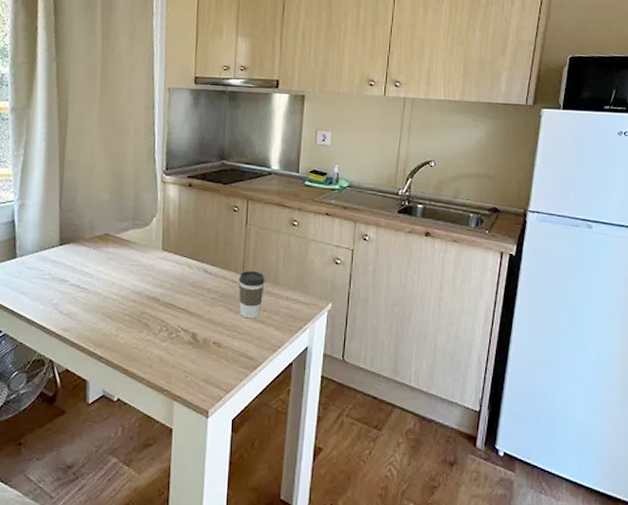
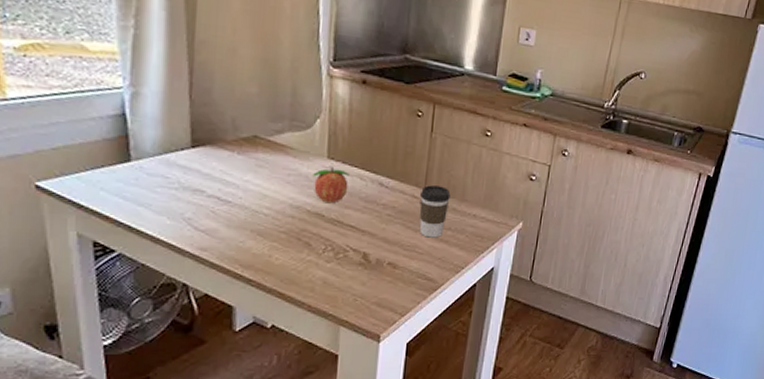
fruit: none [151,258,180,289] -> present [313,167,349,204]

